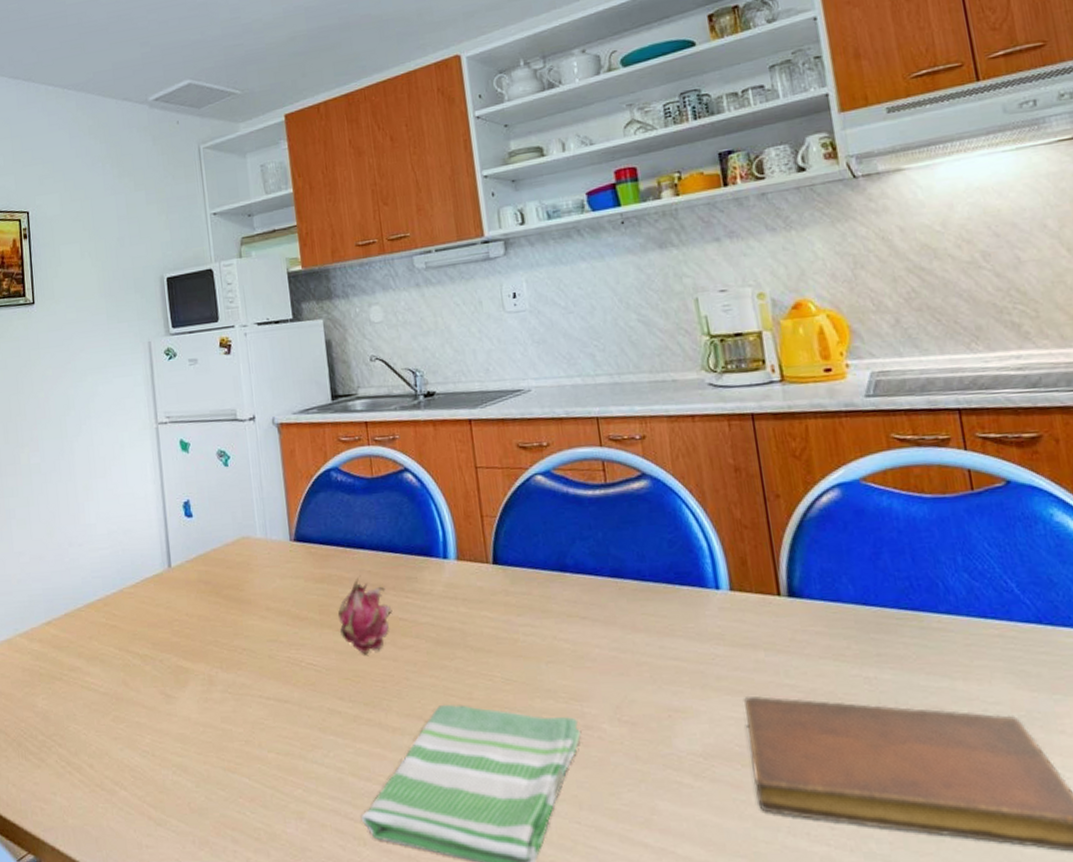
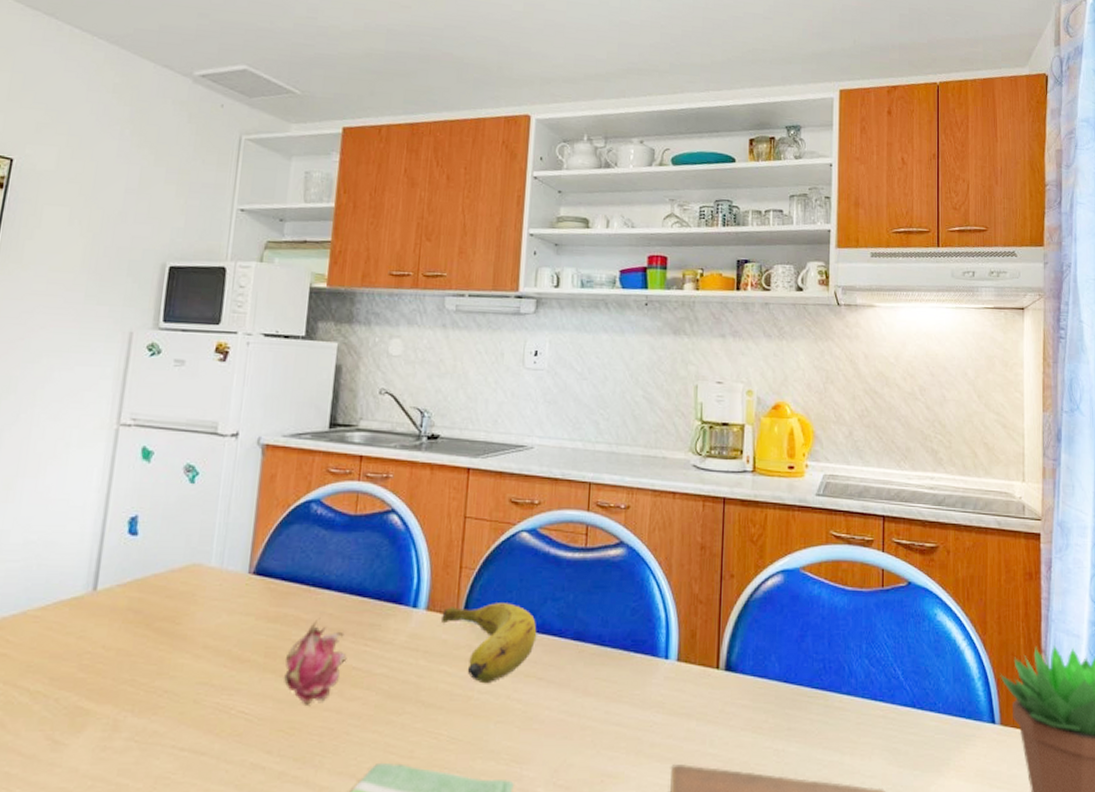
banana: none [472,546,572,626] -> present [441,603,537,684]

